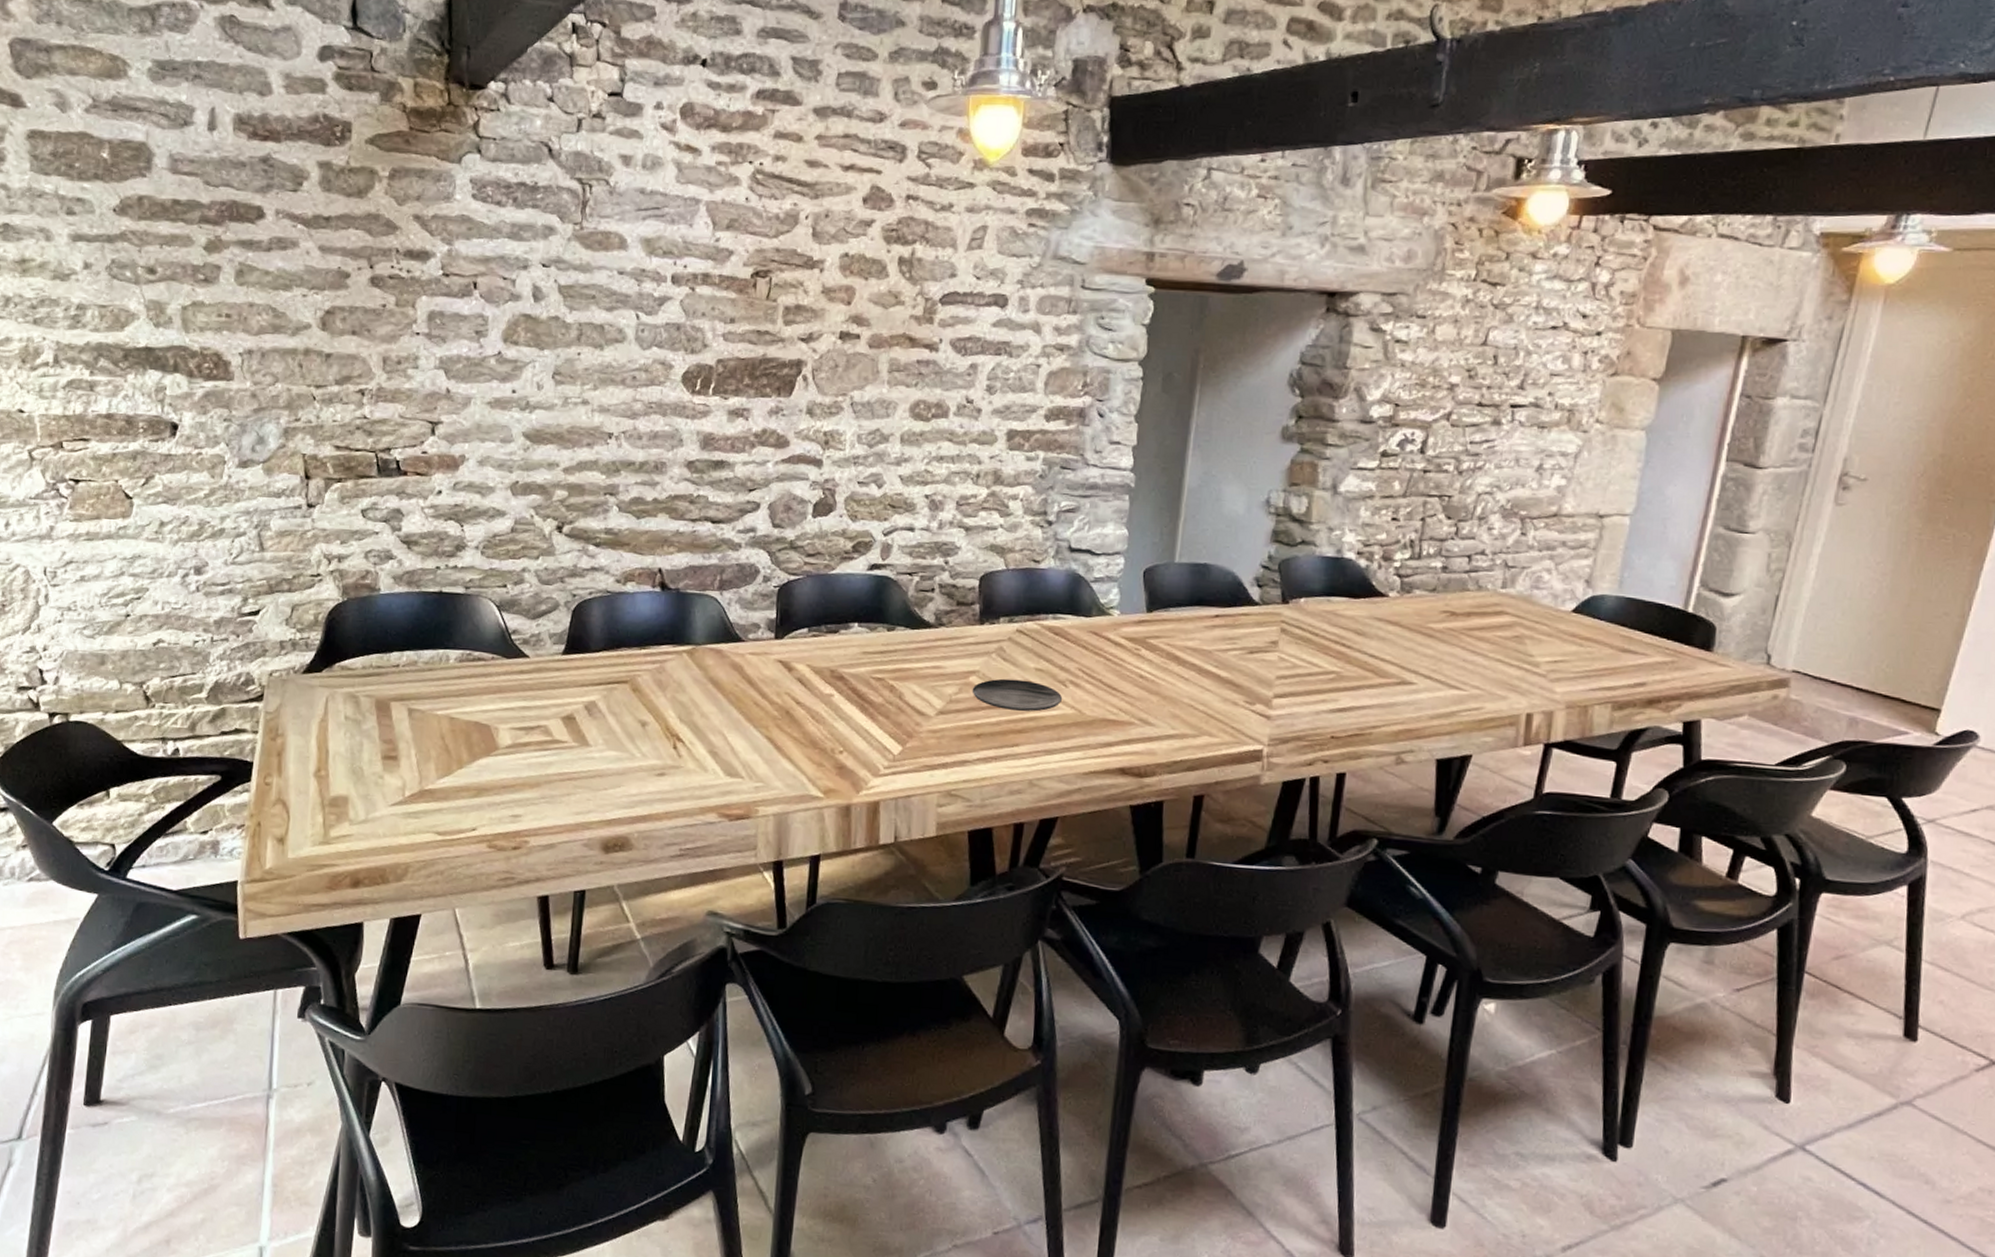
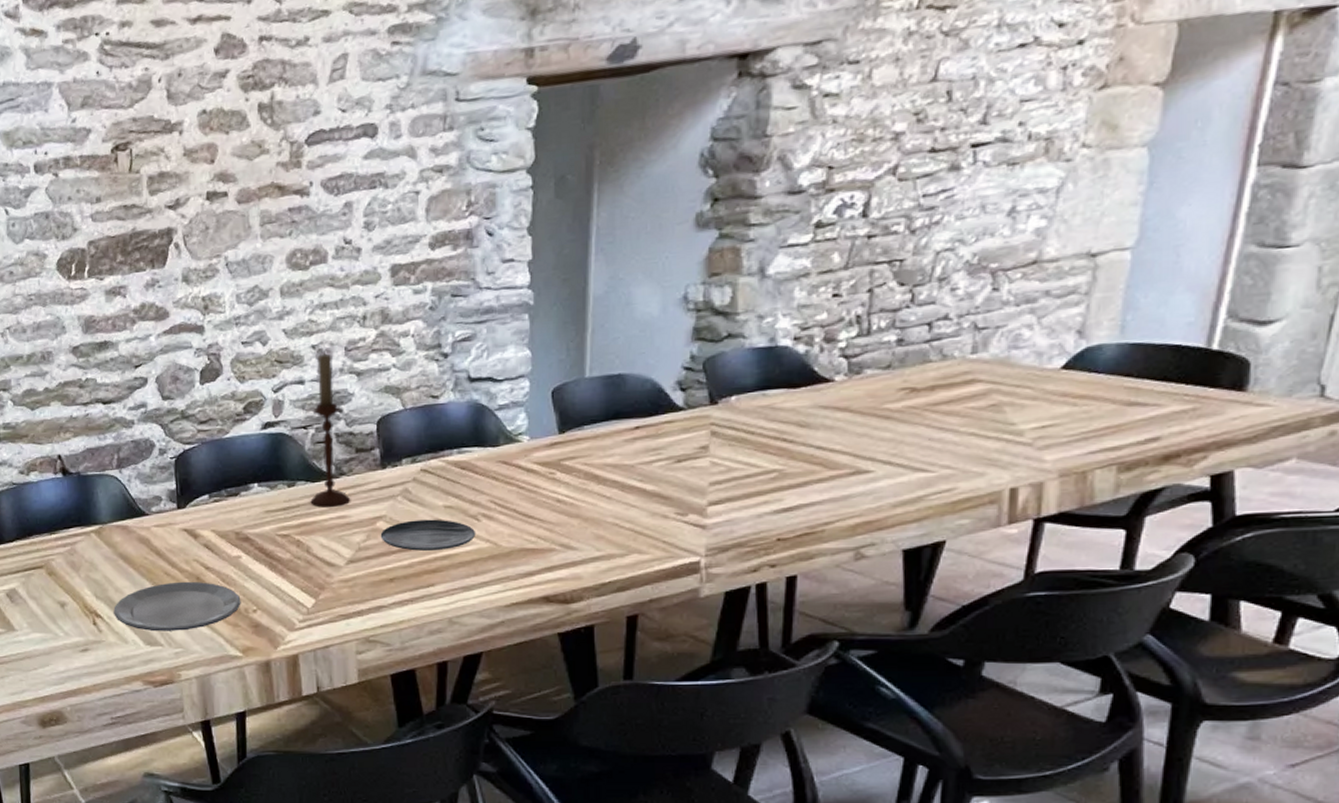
plate: none [696,713,829,765] -> present [113,581,241,631]
candlestick: none [908,502,948,656] -> present [310,351,351,508]

